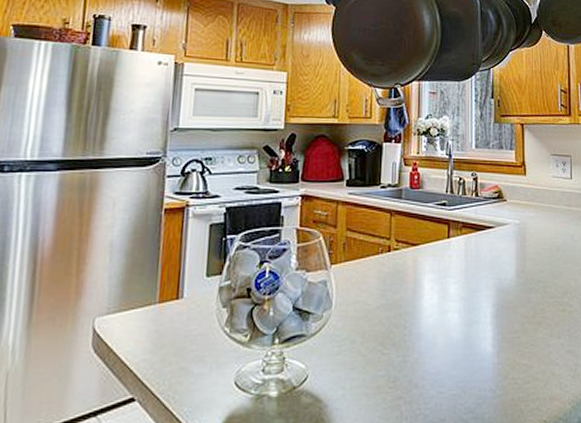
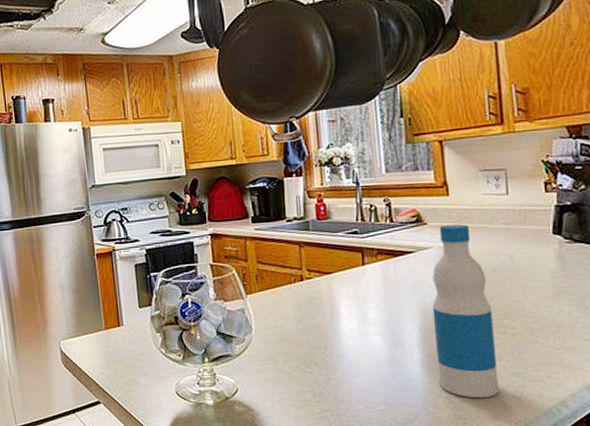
bottle: none [506,203,557,379] -> present [432,224,499,399]

